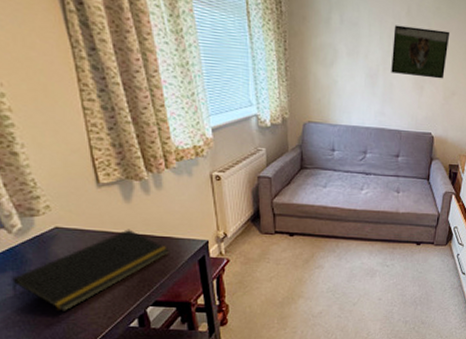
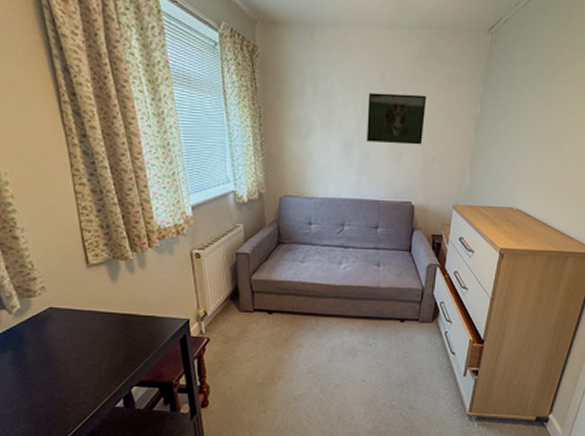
notepad: present [11,229,169,311] -> none [10,308,152,391]

